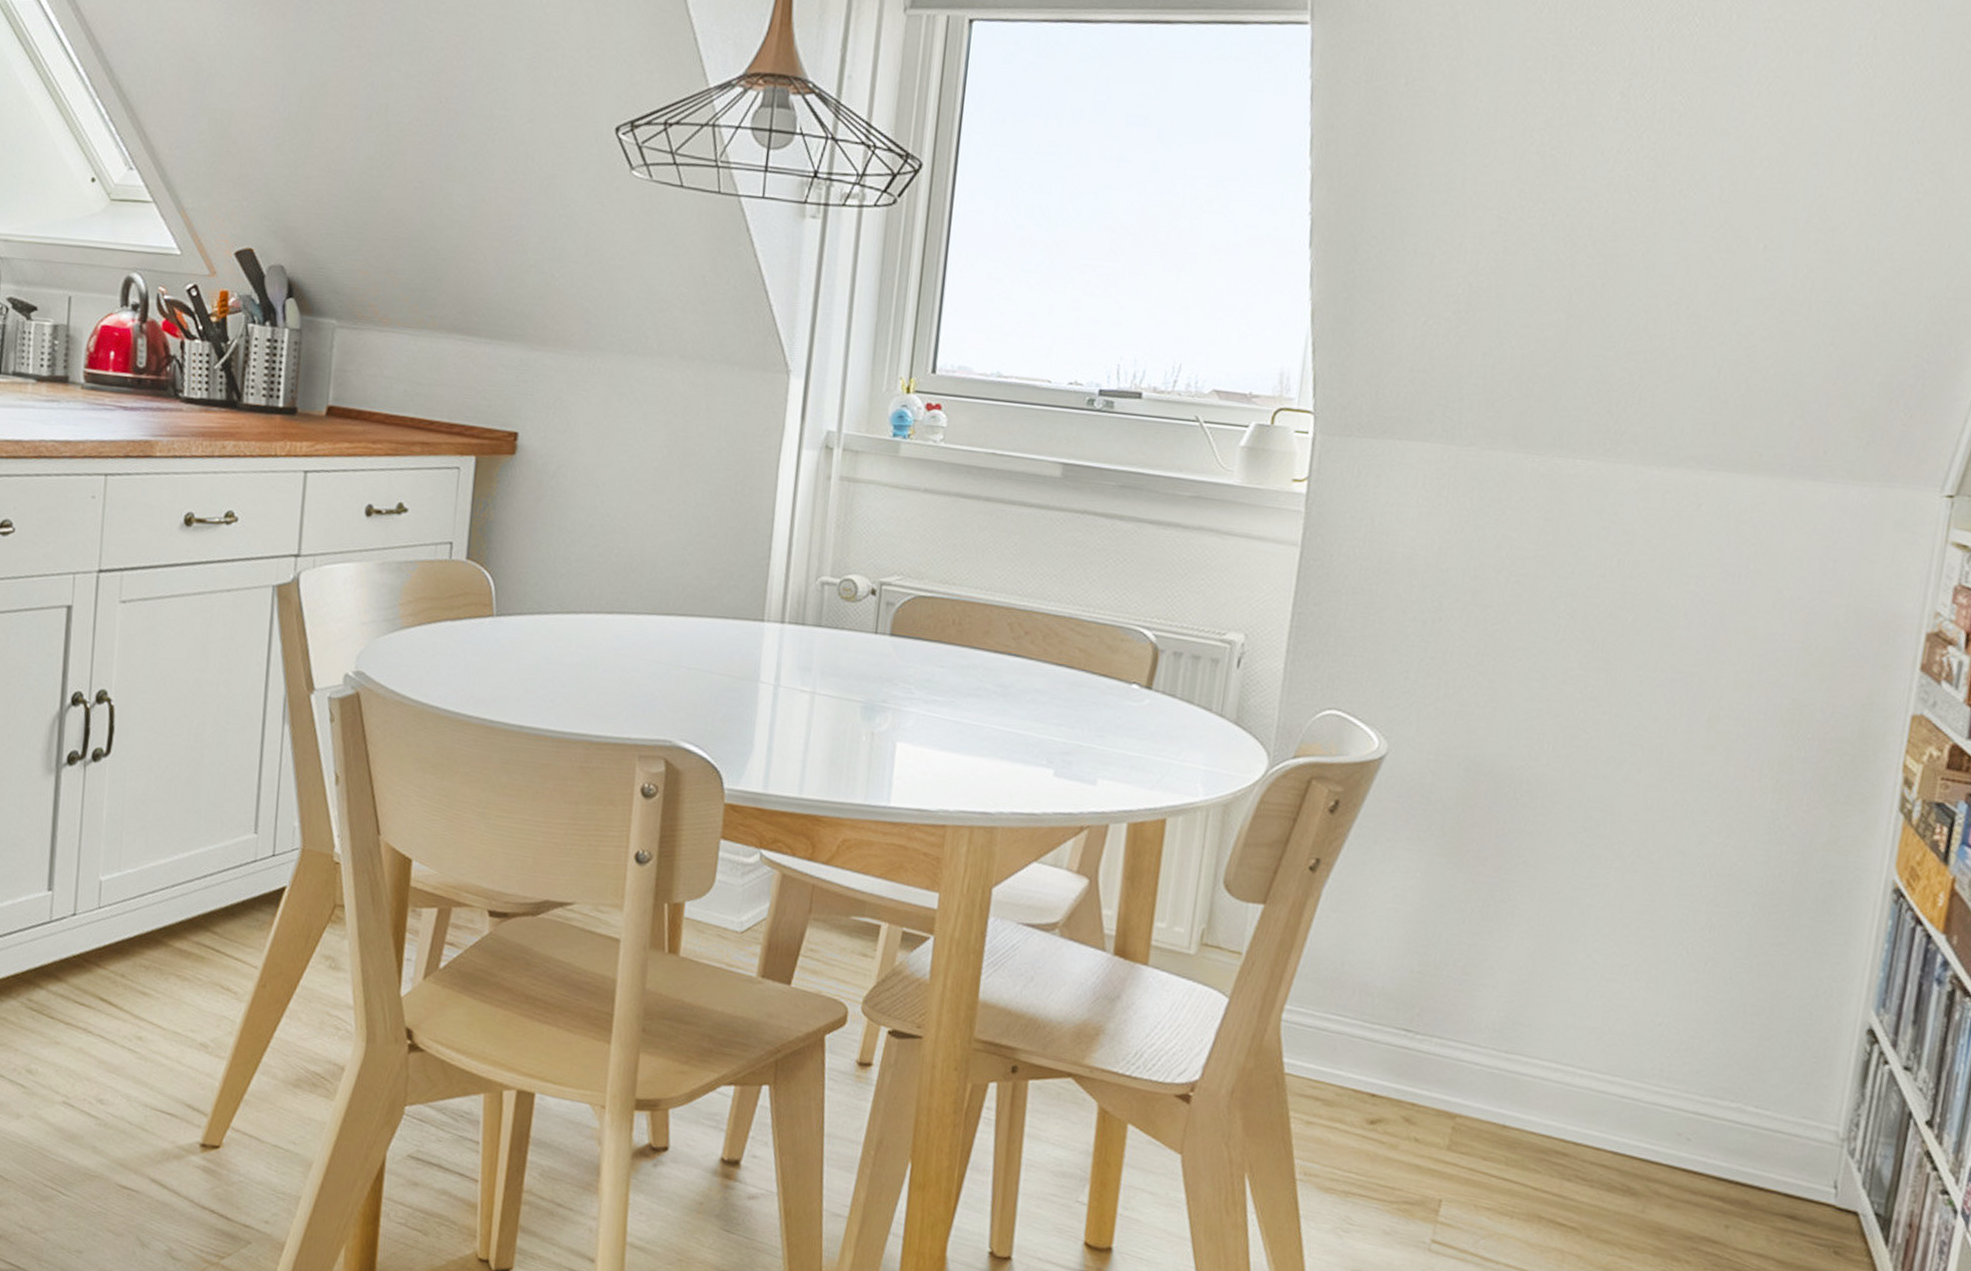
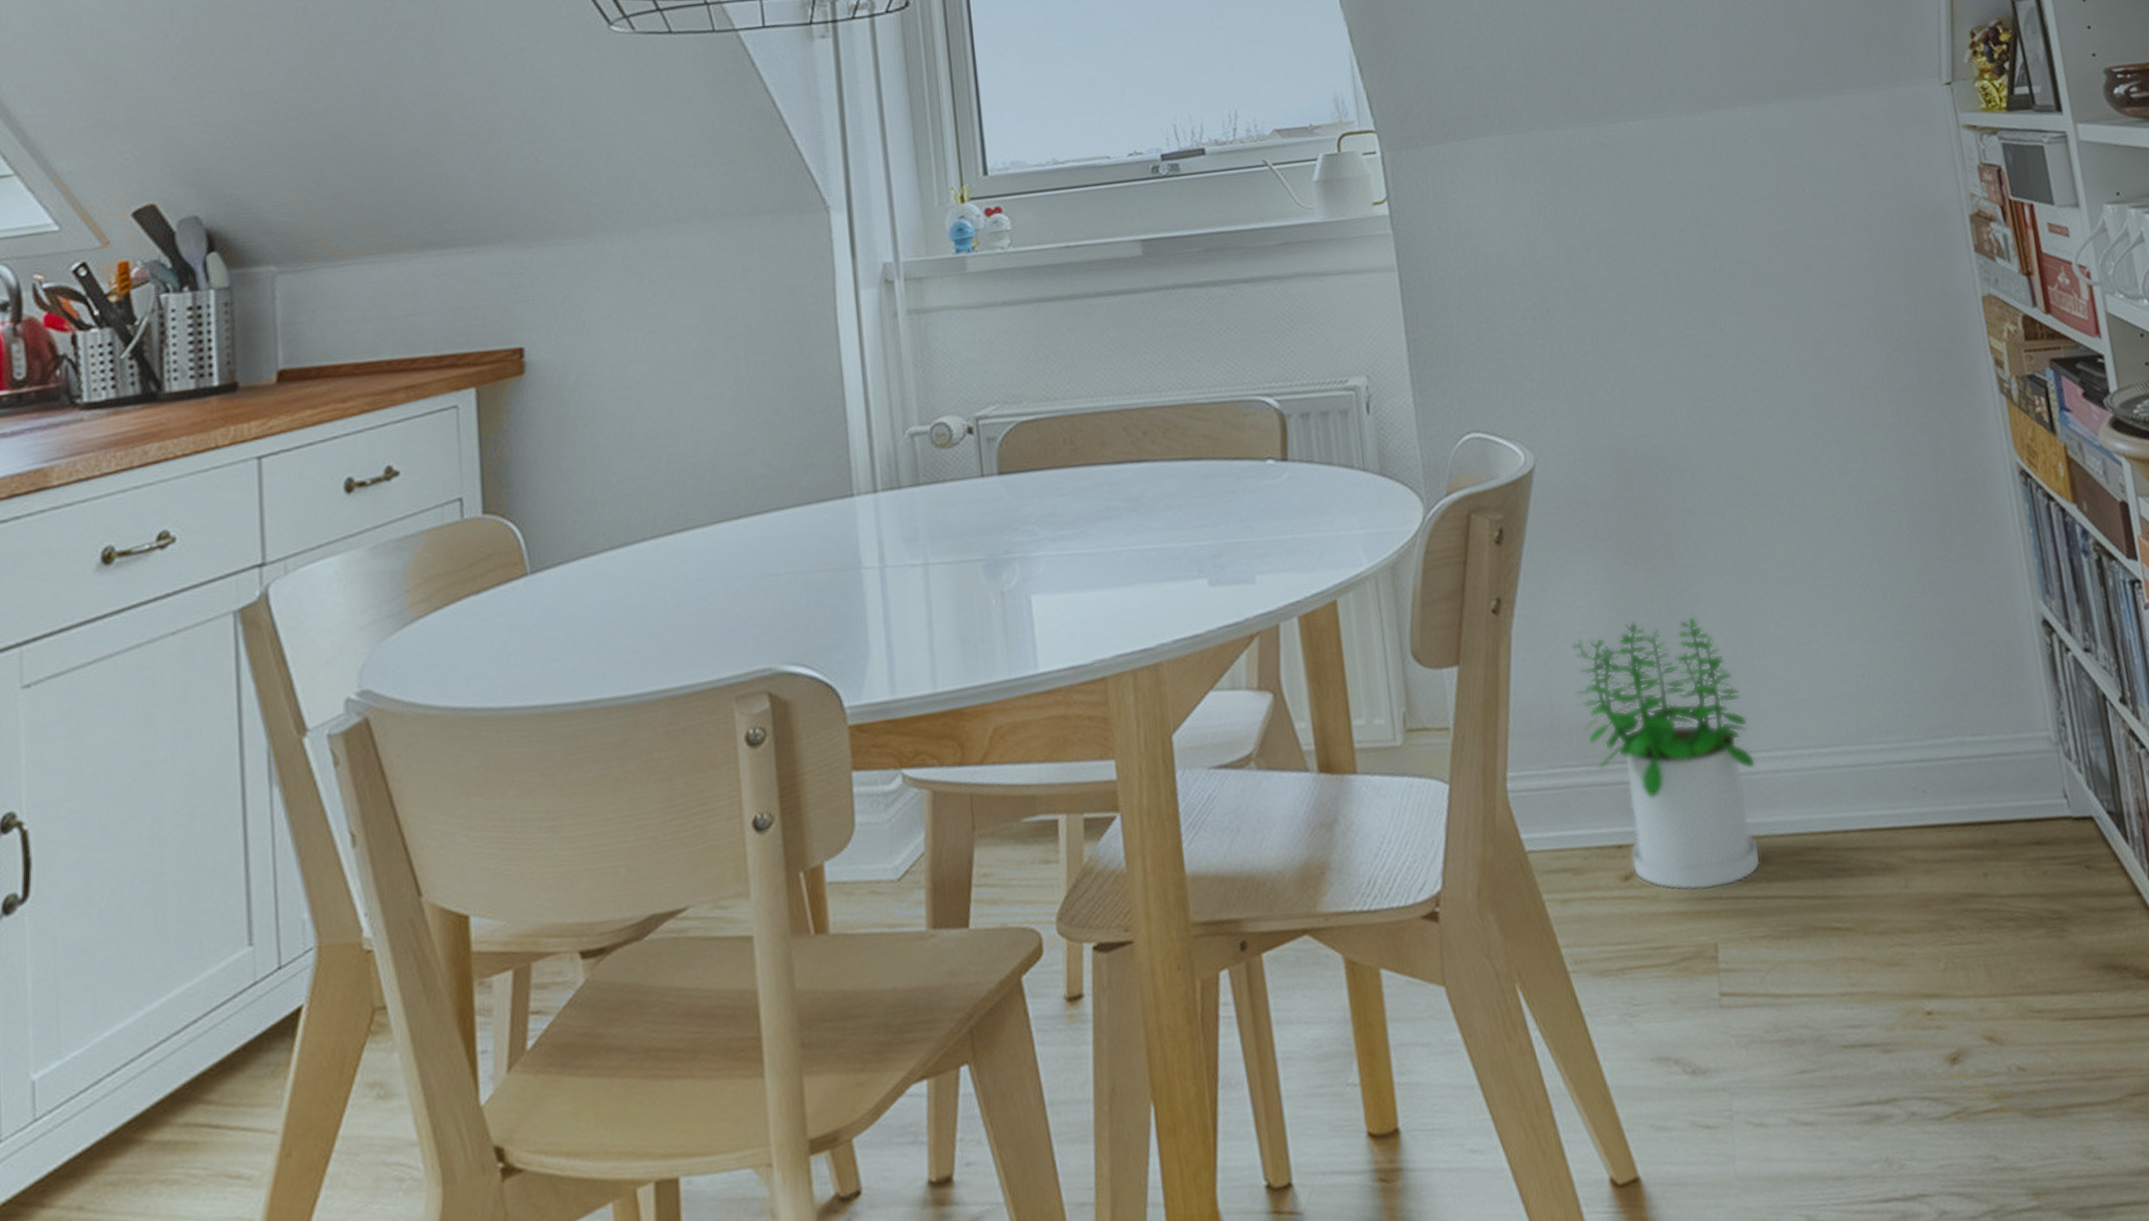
potted plant: none [1367,914,1530,1159] -> present [1572,616,1761,891]

